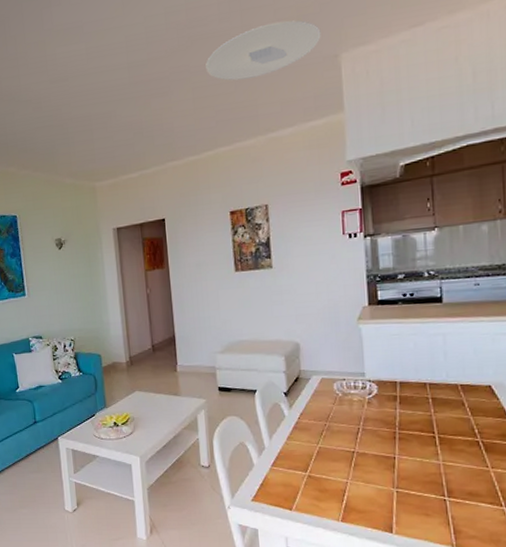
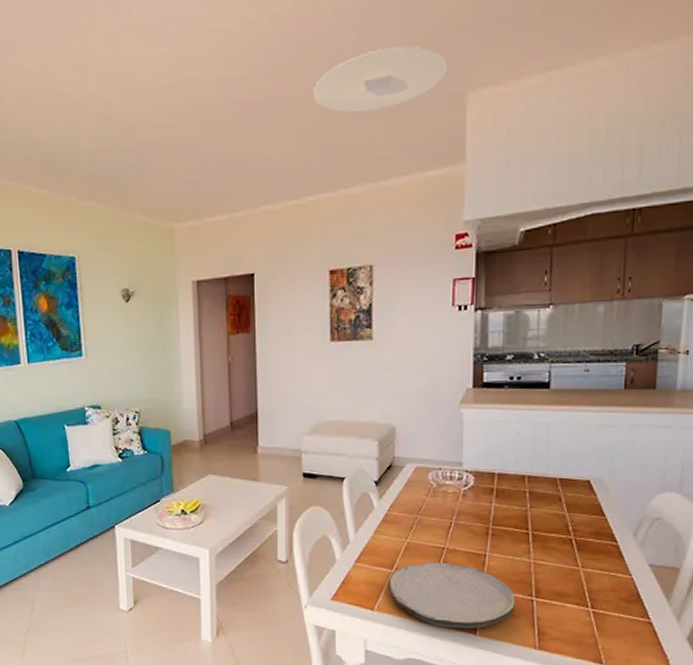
plate: none [303,464,429,527] -> present [388,561,515,629]

